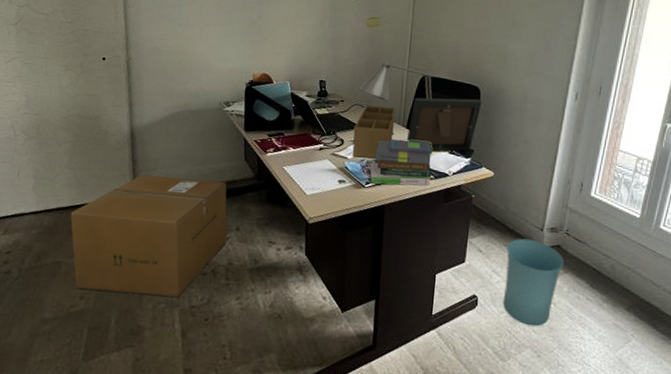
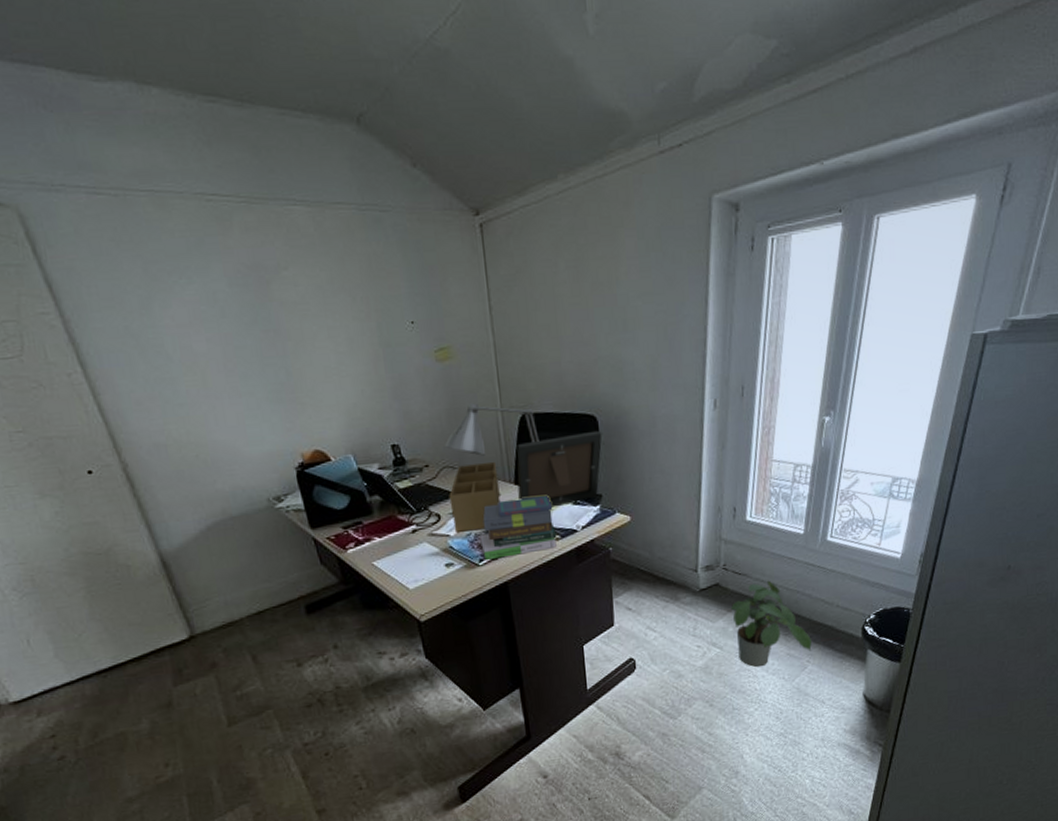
box: present [70,174,227,298] -> none [116,595,327,757]
waste bin: present [503,238,564,327] -> none [659,583,726,677]
potted plant: none [567,251,637,330] -> present [730,580,812,667]

